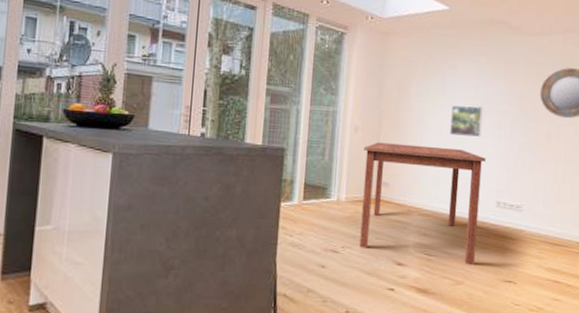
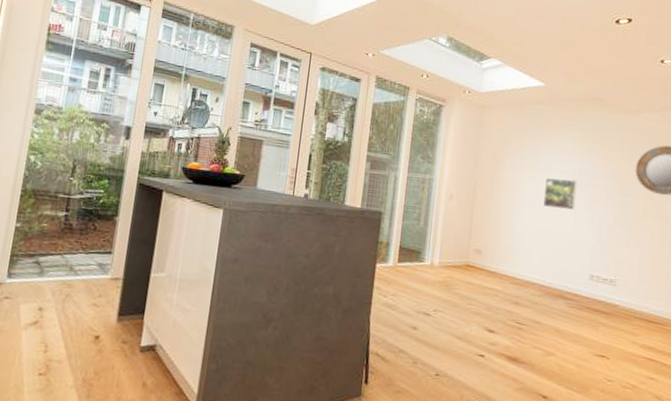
dining table: present [359,142,486,266] -> none [451,210,579,338]

